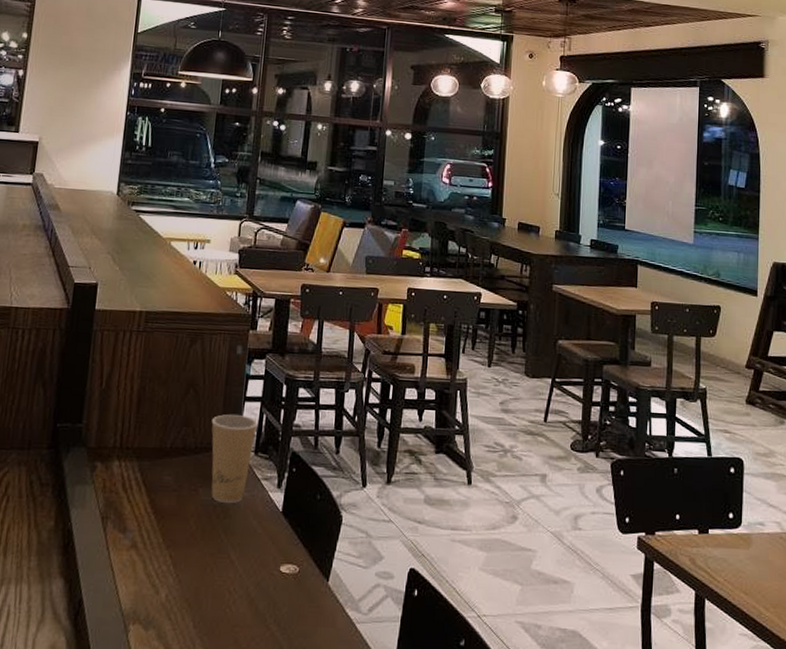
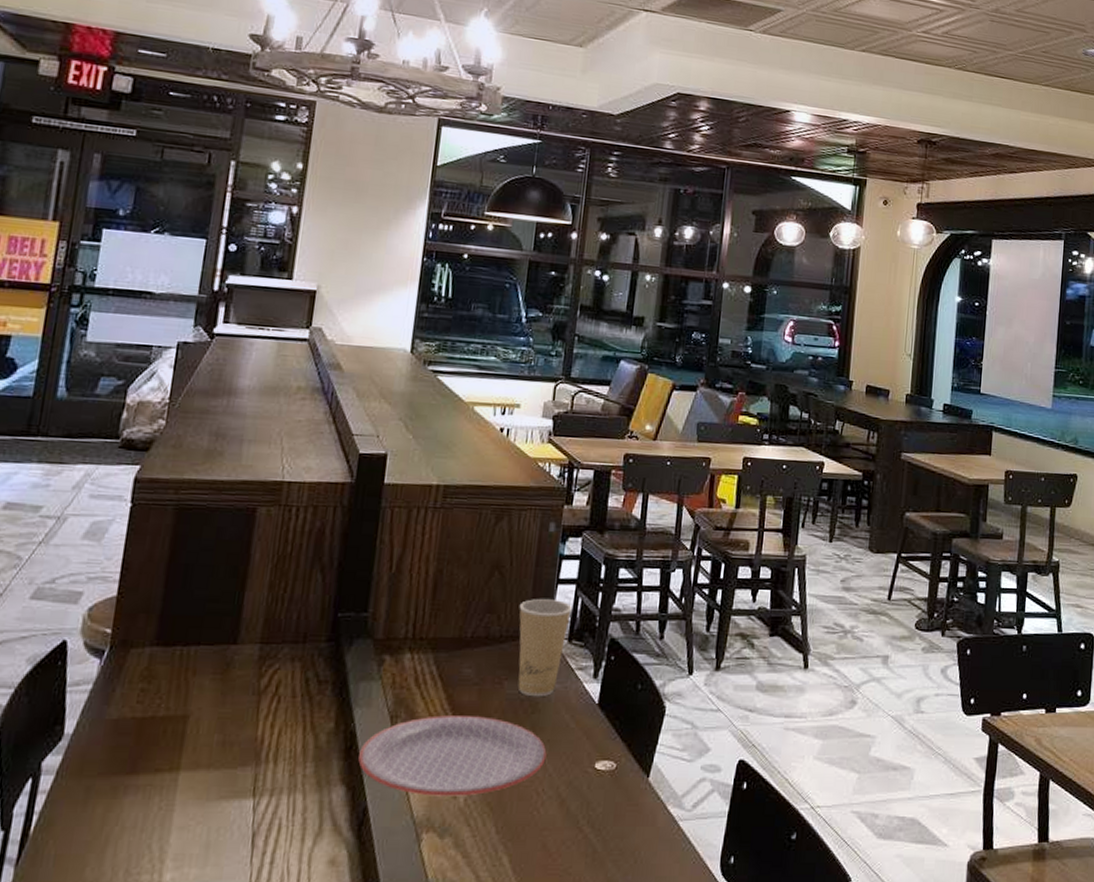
plate: none [75,518,237,592] -> present [358,715,547,796]

